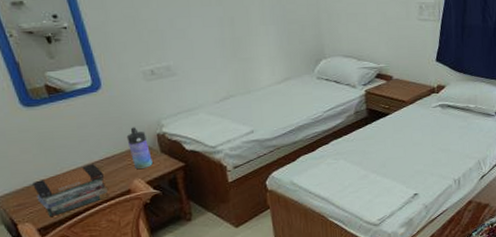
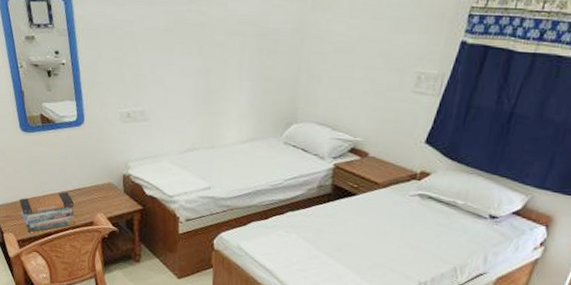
water bottle: present [126,127,153,170] -> none [97,164,116,205]

